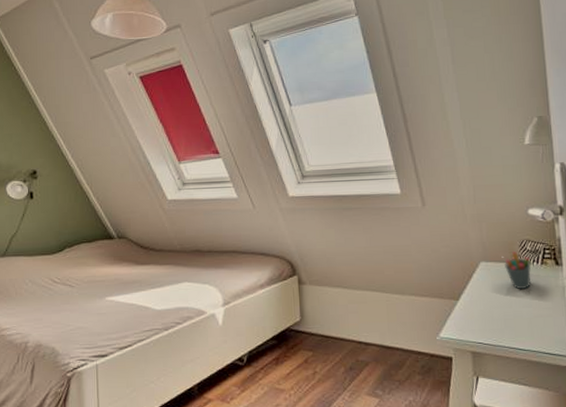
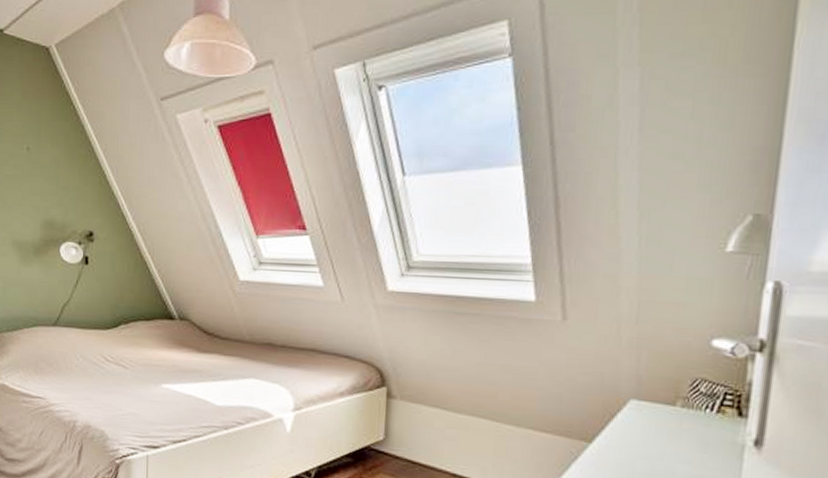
pen holder: present [501,251,532,289] -> none [661,391,702,441]

